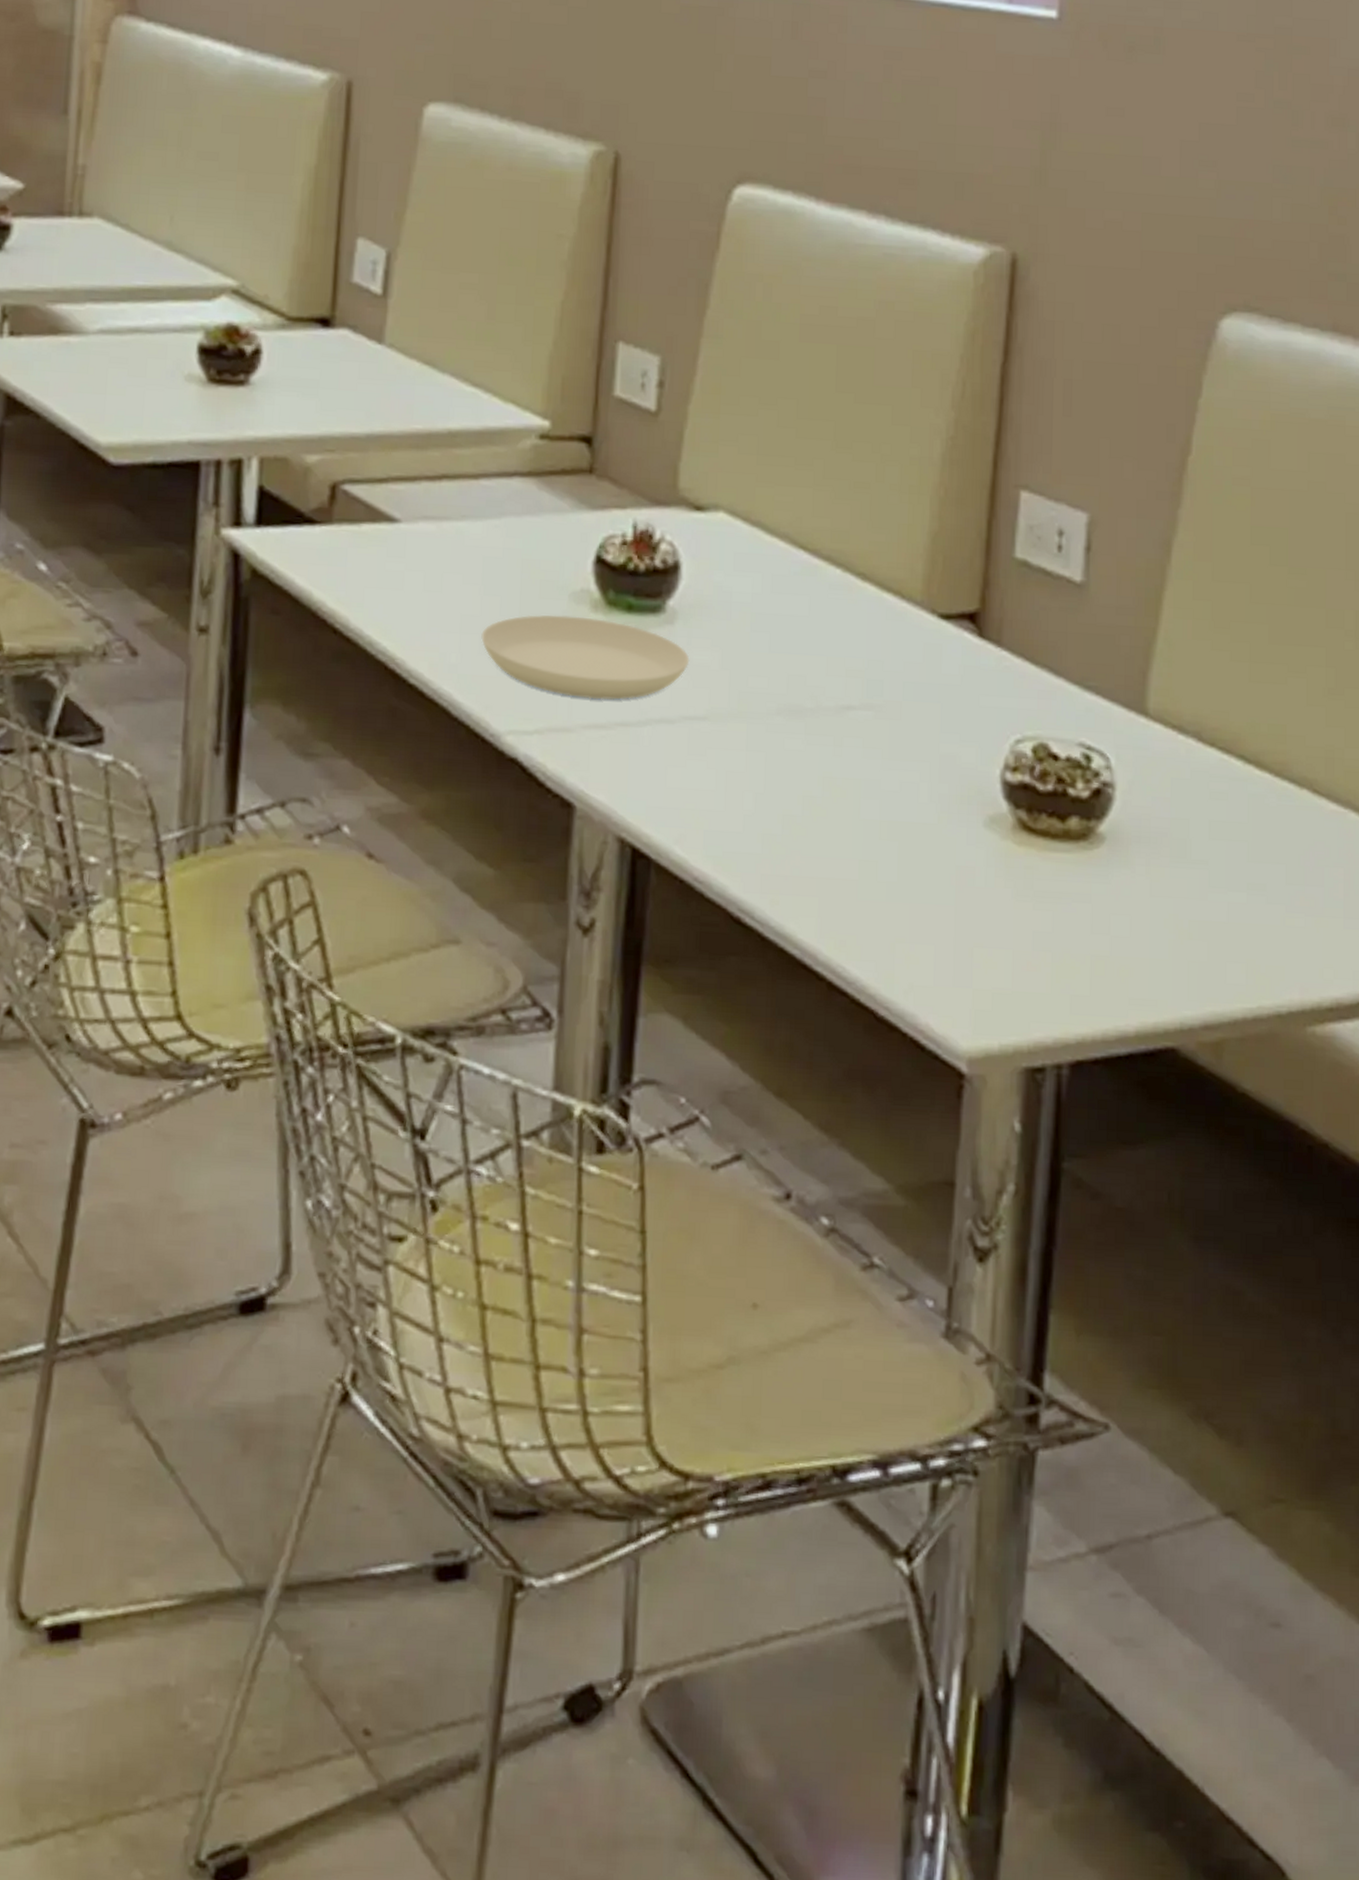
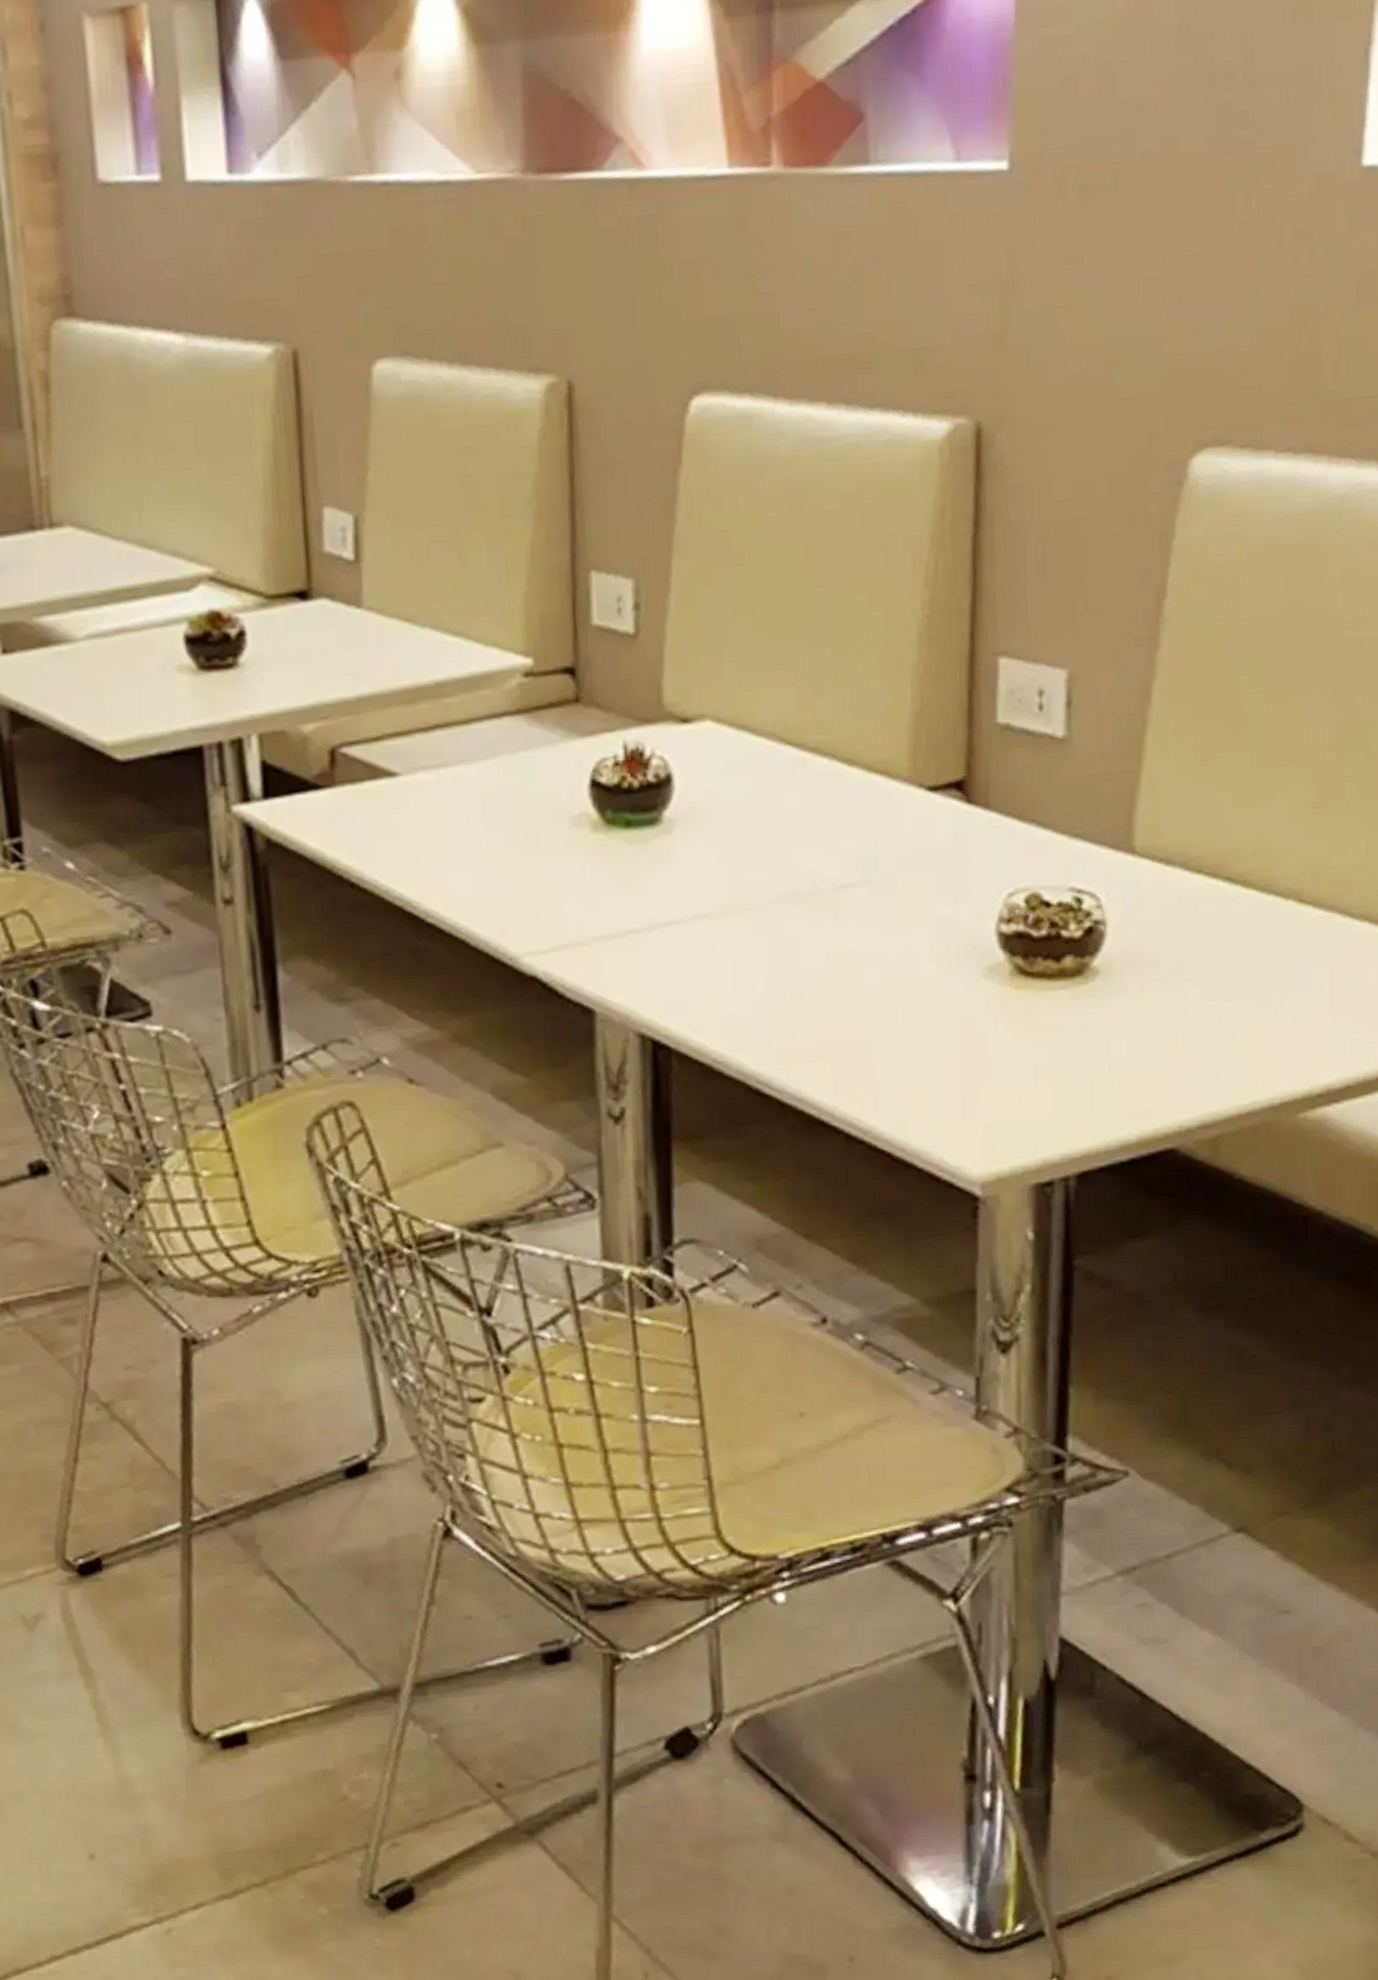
saucer: present [481,615,690,700] -> none [490,838,690,913]

